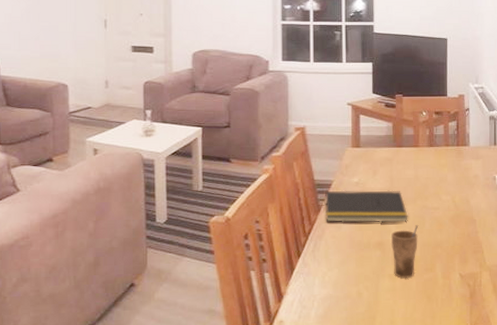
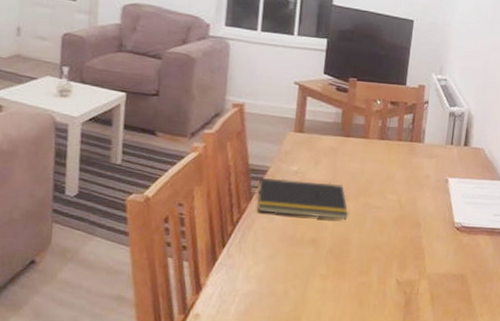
cup: present [391,224,419,278] -> none [326,223,359,280]

